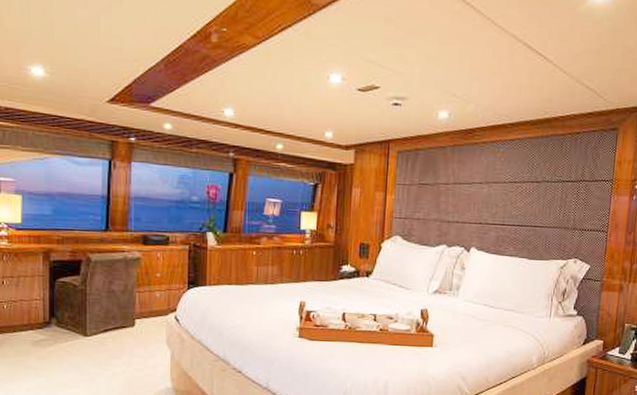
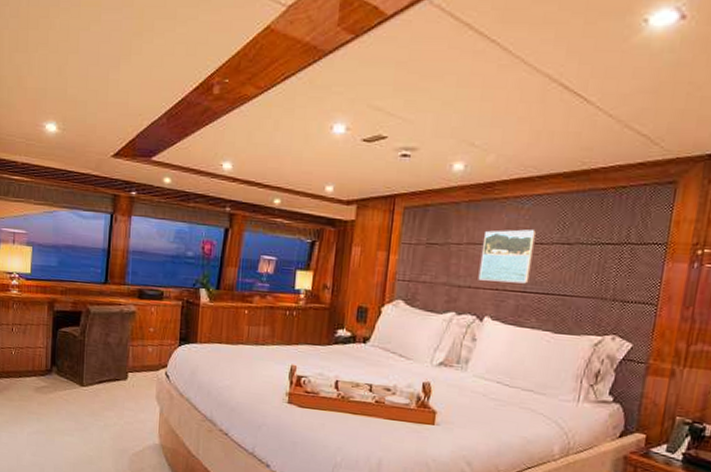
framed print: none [464,170,510,218] -> present [478,229,536,284]

